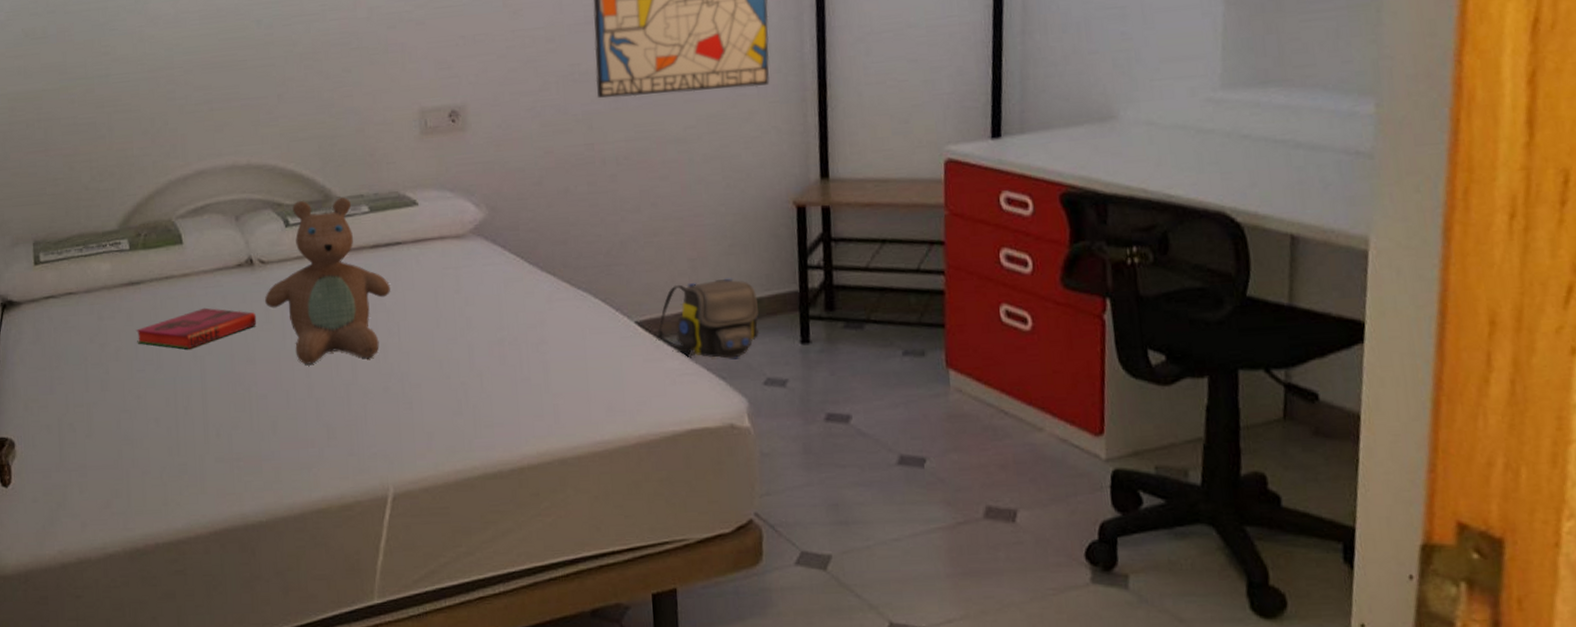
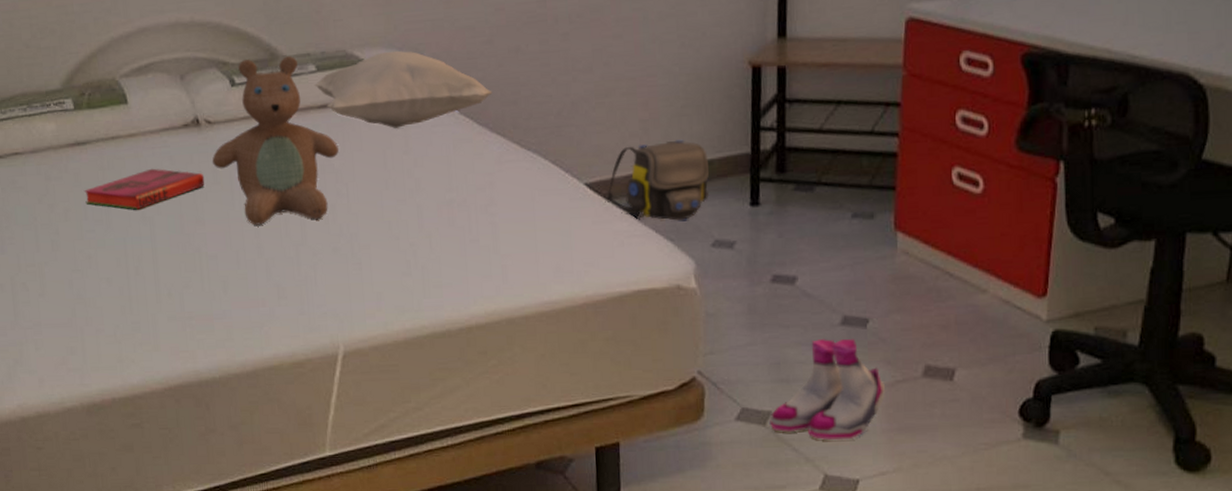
cushion: none [368,192,542,268] -> present [315,50,493,128]
boots: none [830,478,947,586] -> present [770,338,885,441]

